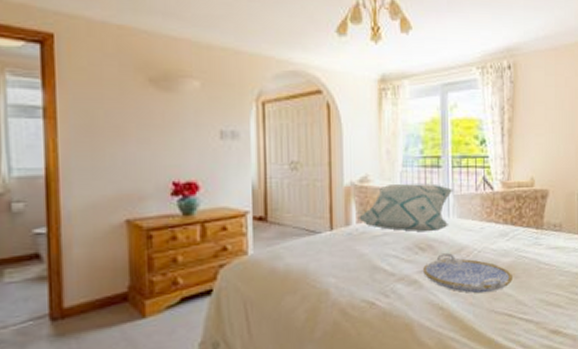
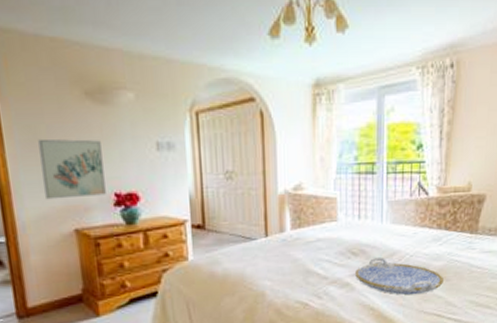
wall art: none [95,124,163,188] -> present [38,138,106,200]
decorative pillow: present [359,183,453,232] -> none [293,190,387,238]

